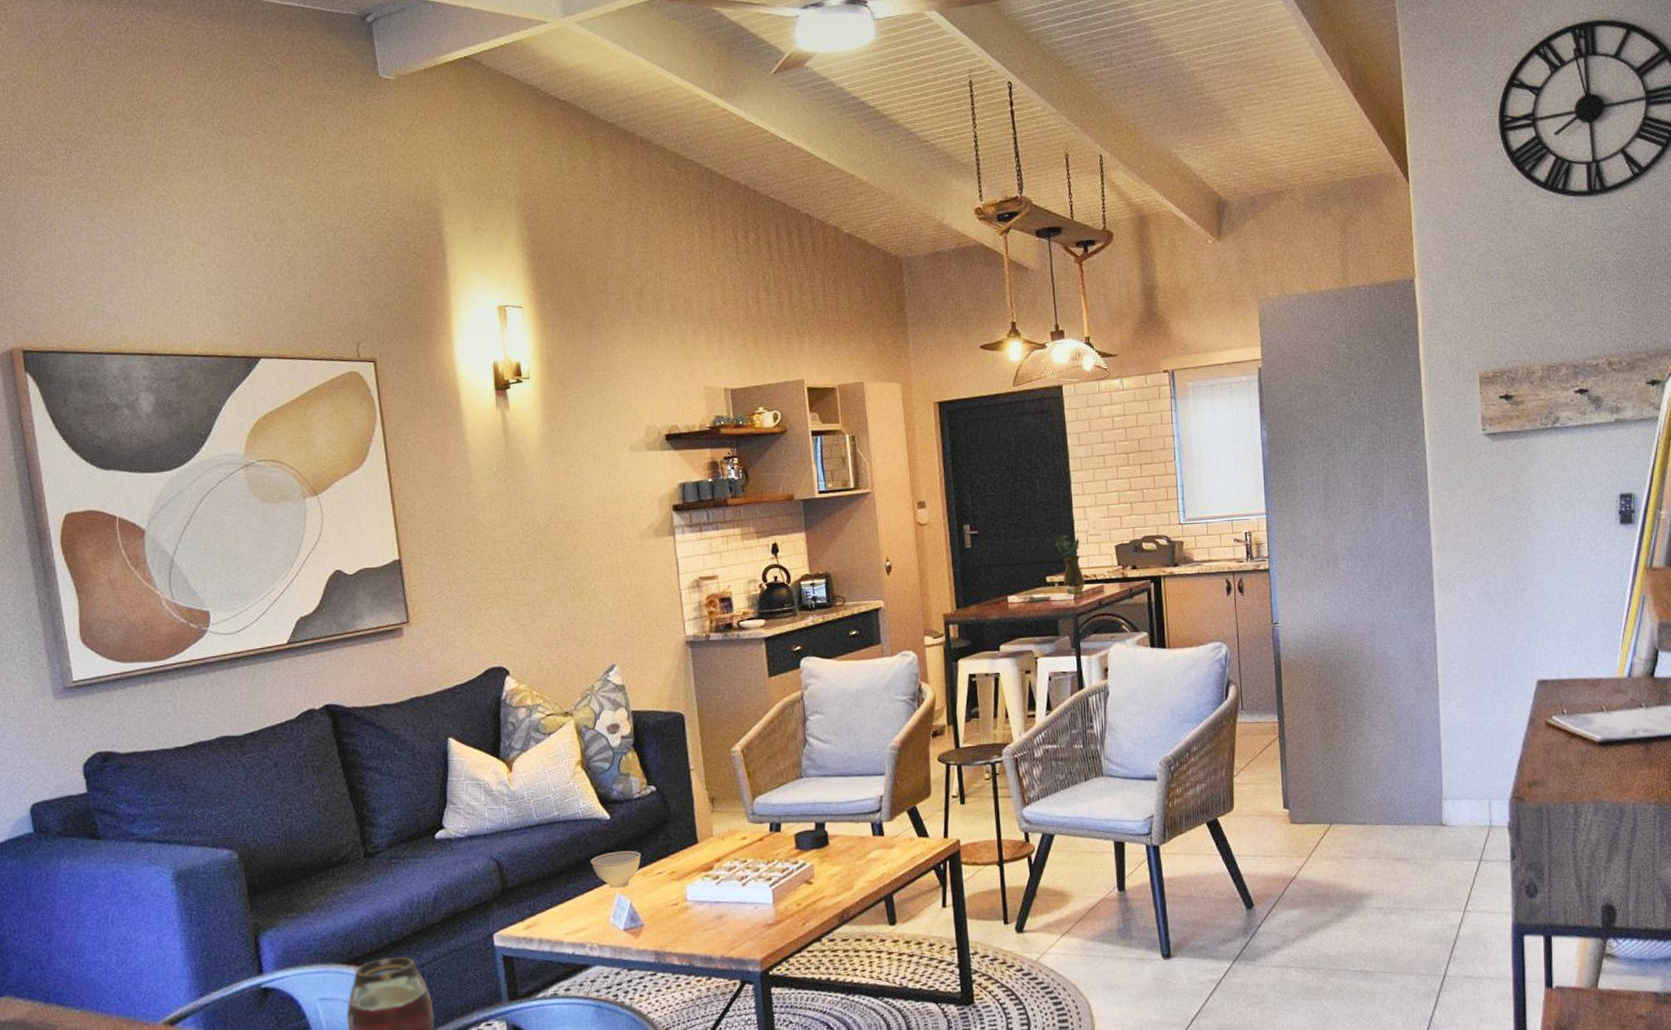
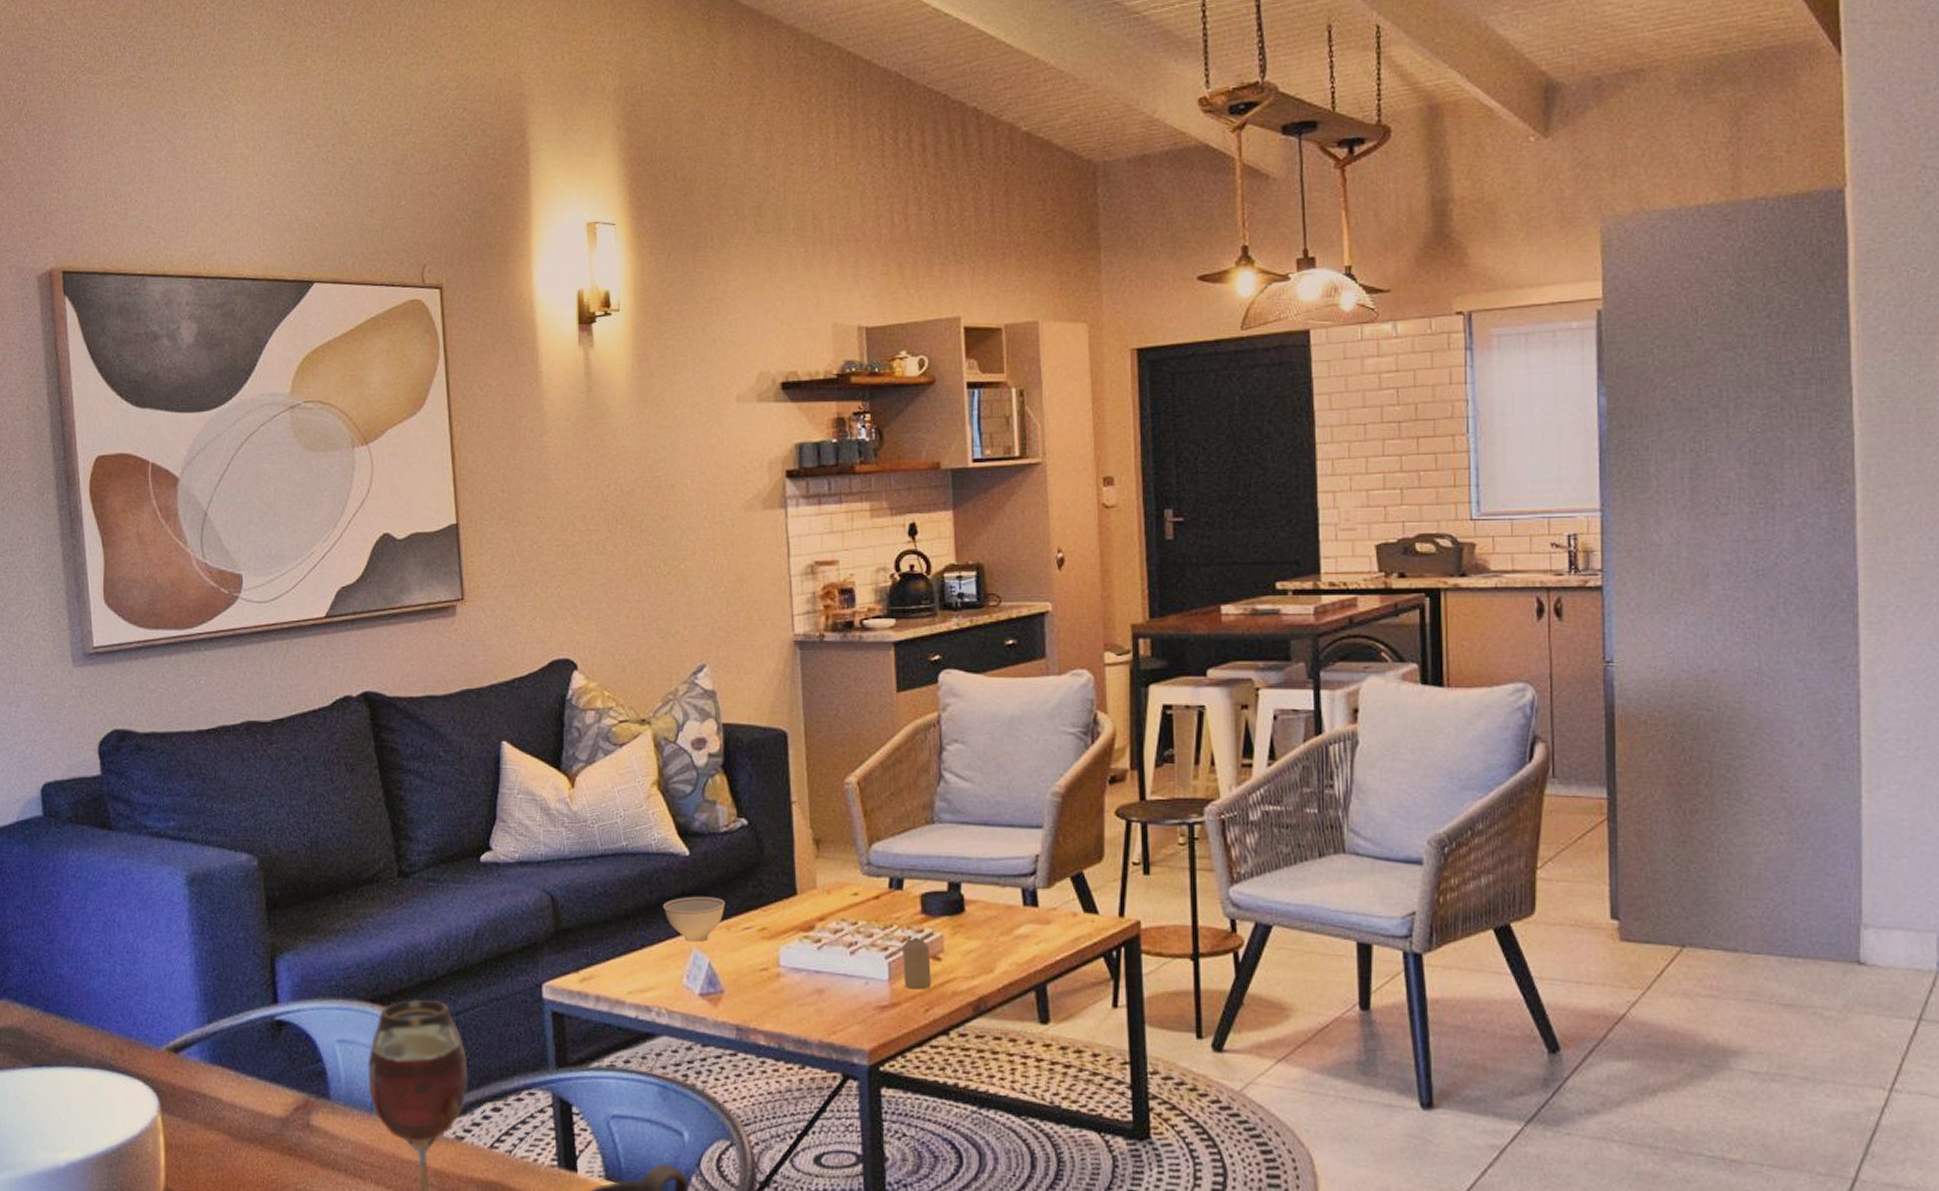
candle: none [783,868,806,909] -> present [903,937,931,990]
vase: present [1054,532,1085,595] -> none [1288,524,1331,608]

